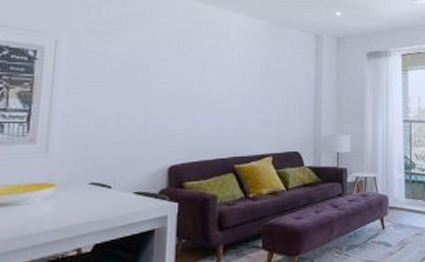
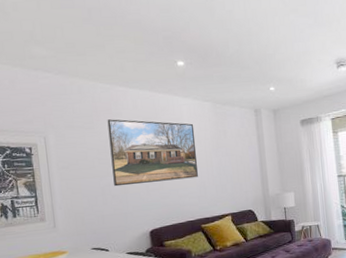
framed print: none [133,27,242,108] -> present [107,119,198,187]

